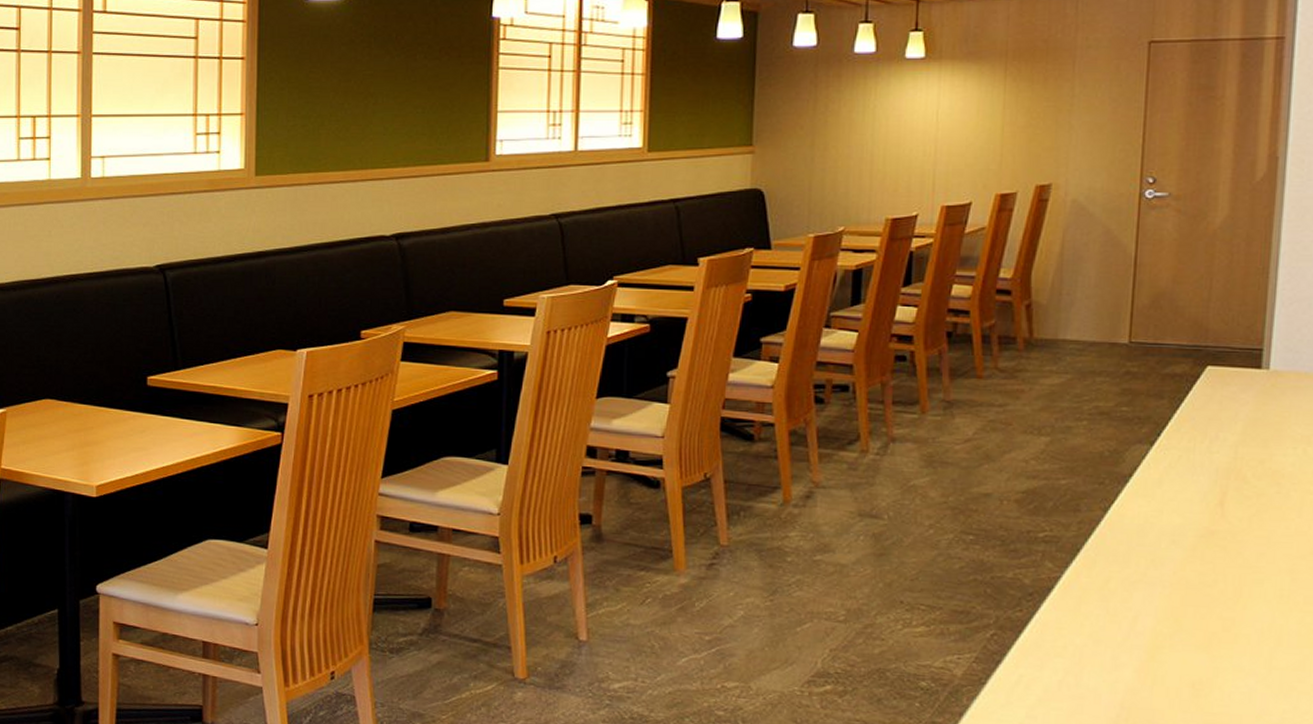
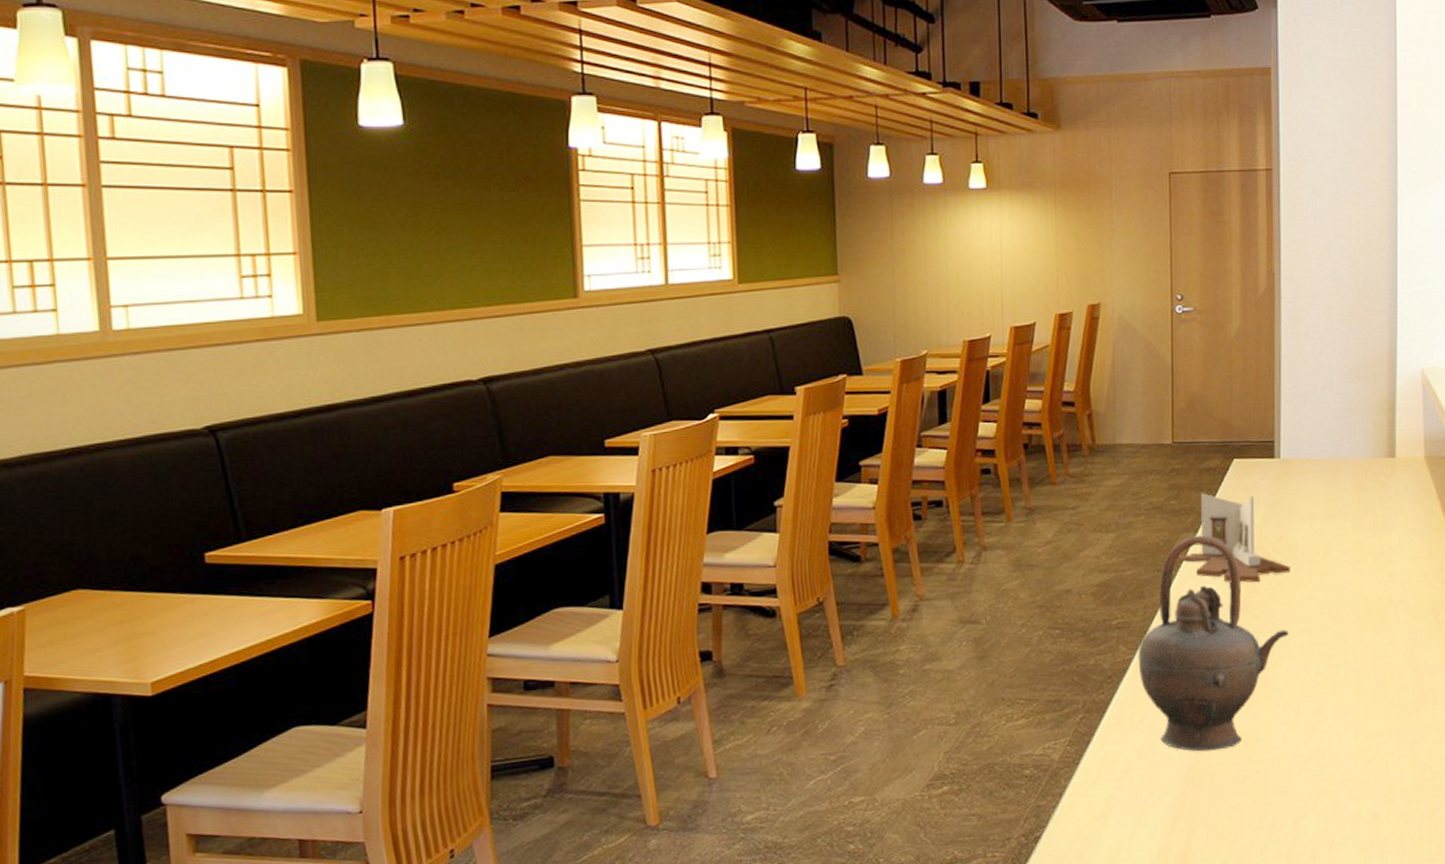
teapot: none [1066,448,1265,693] -> present [1138,535,1289,752]
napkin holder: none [1124,401,1273,510] -> present [1176,493,1290,583]

